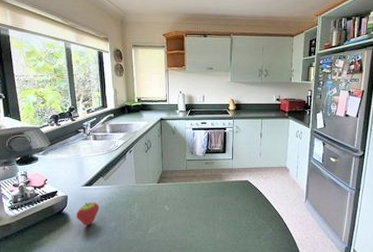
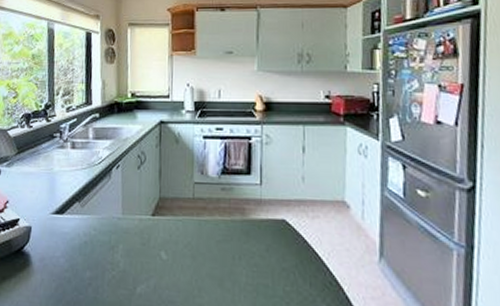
fruit: present [76,202,100,226] -> none [39,238,72,274]

